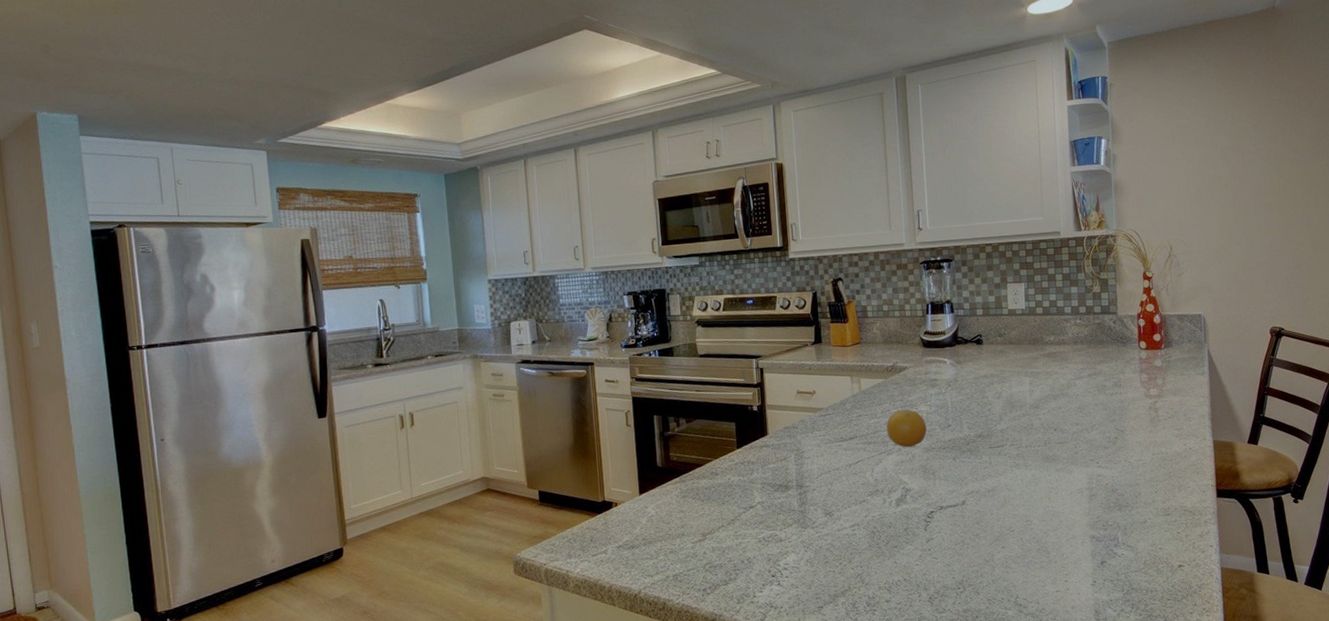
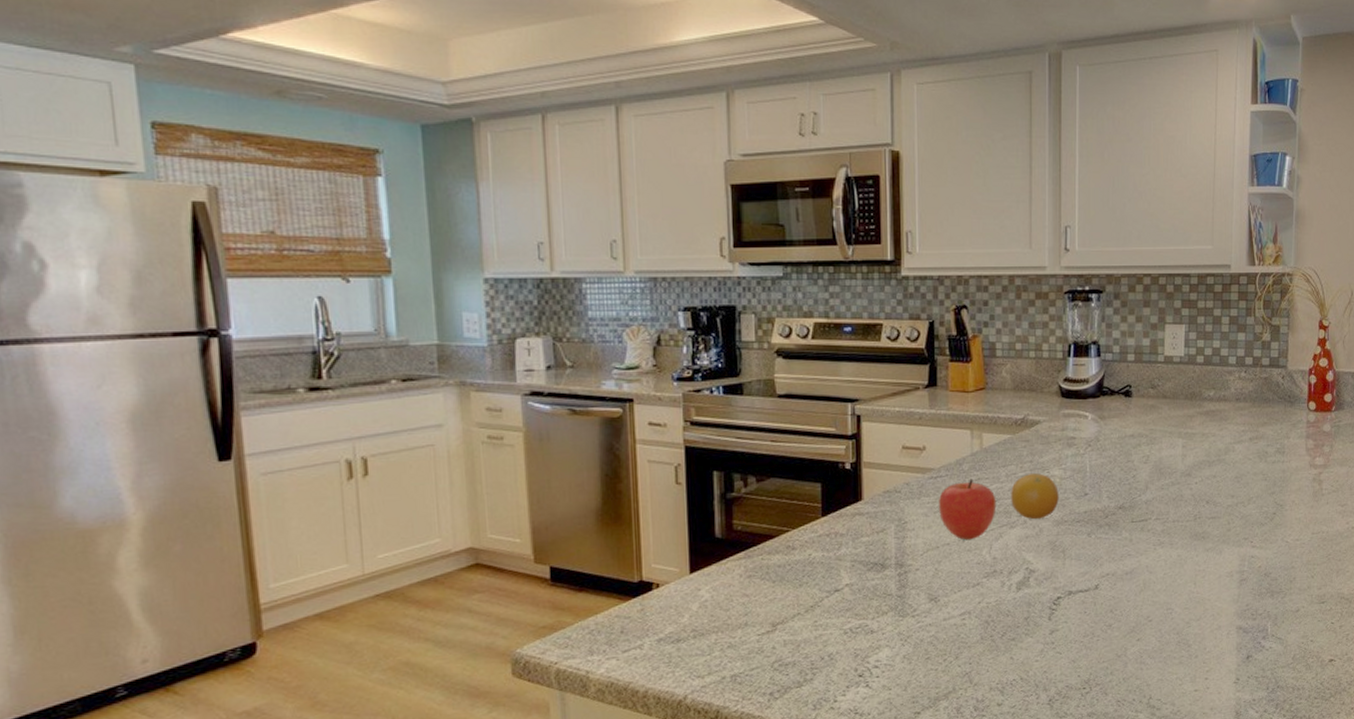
fruit: none [828,415,875,466] -> present [939,478,997,541]

